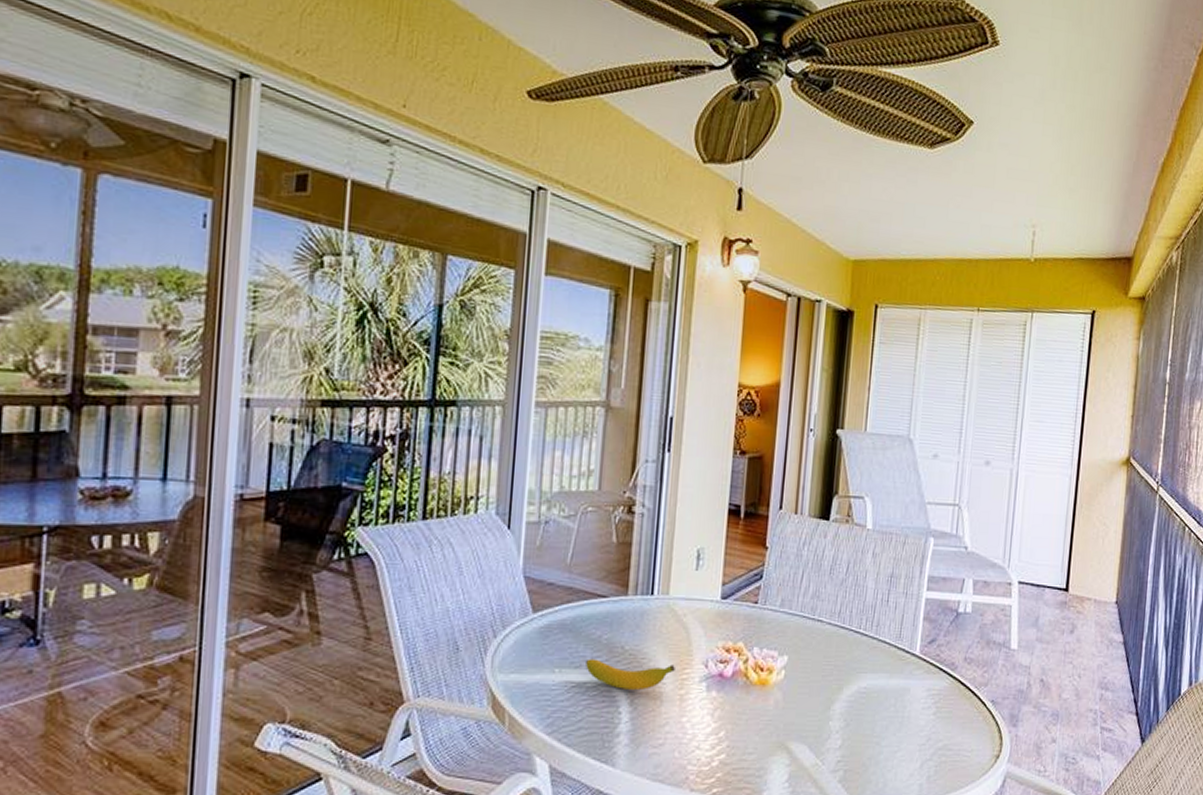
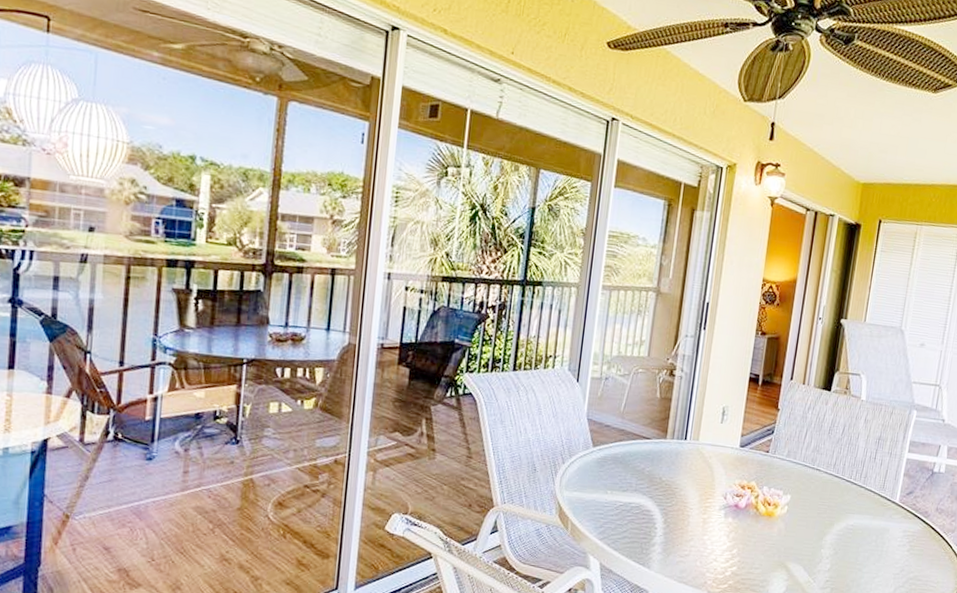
banana: present [586,659,675,690] -> none [631,485,701,512]

